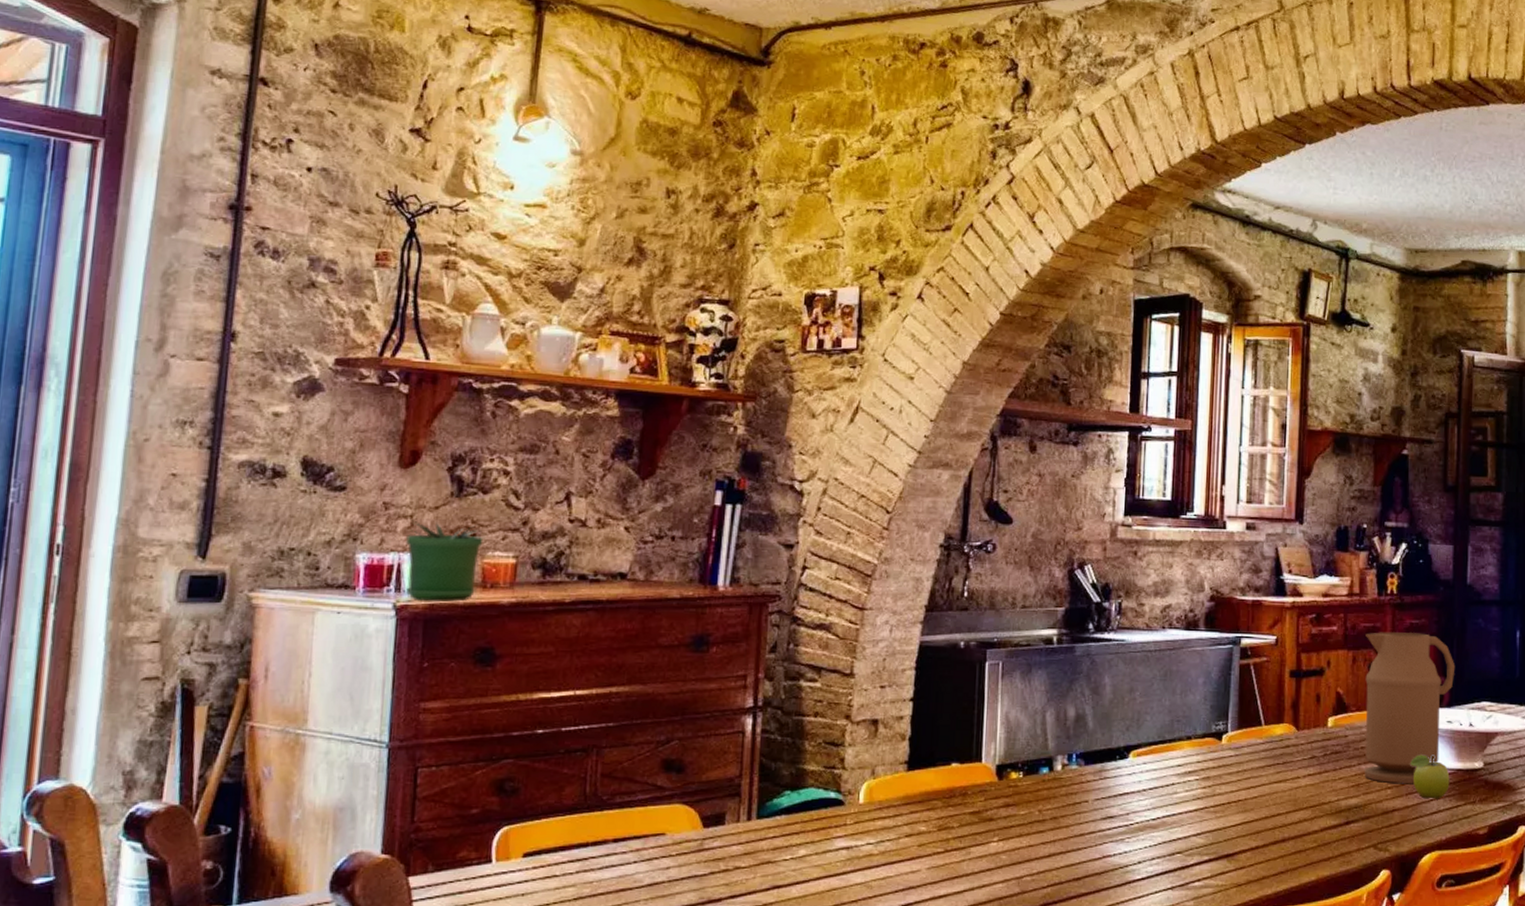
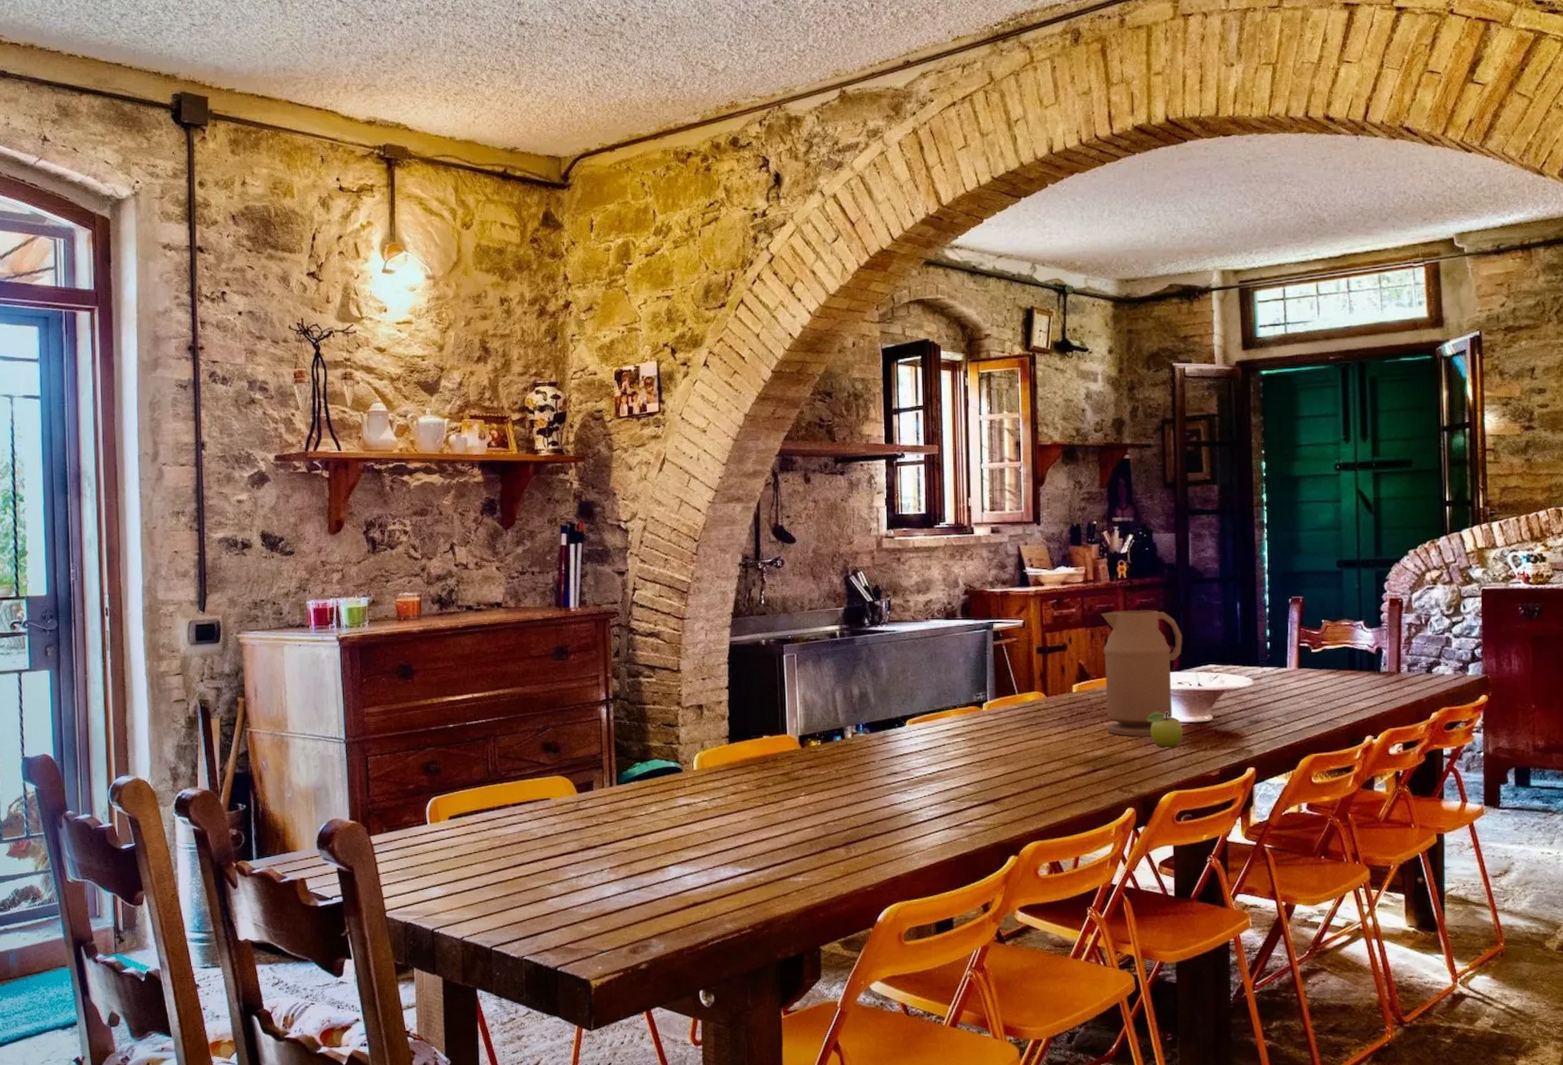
planter: present [406,518,485,603] -> none [340,572,396,634]

